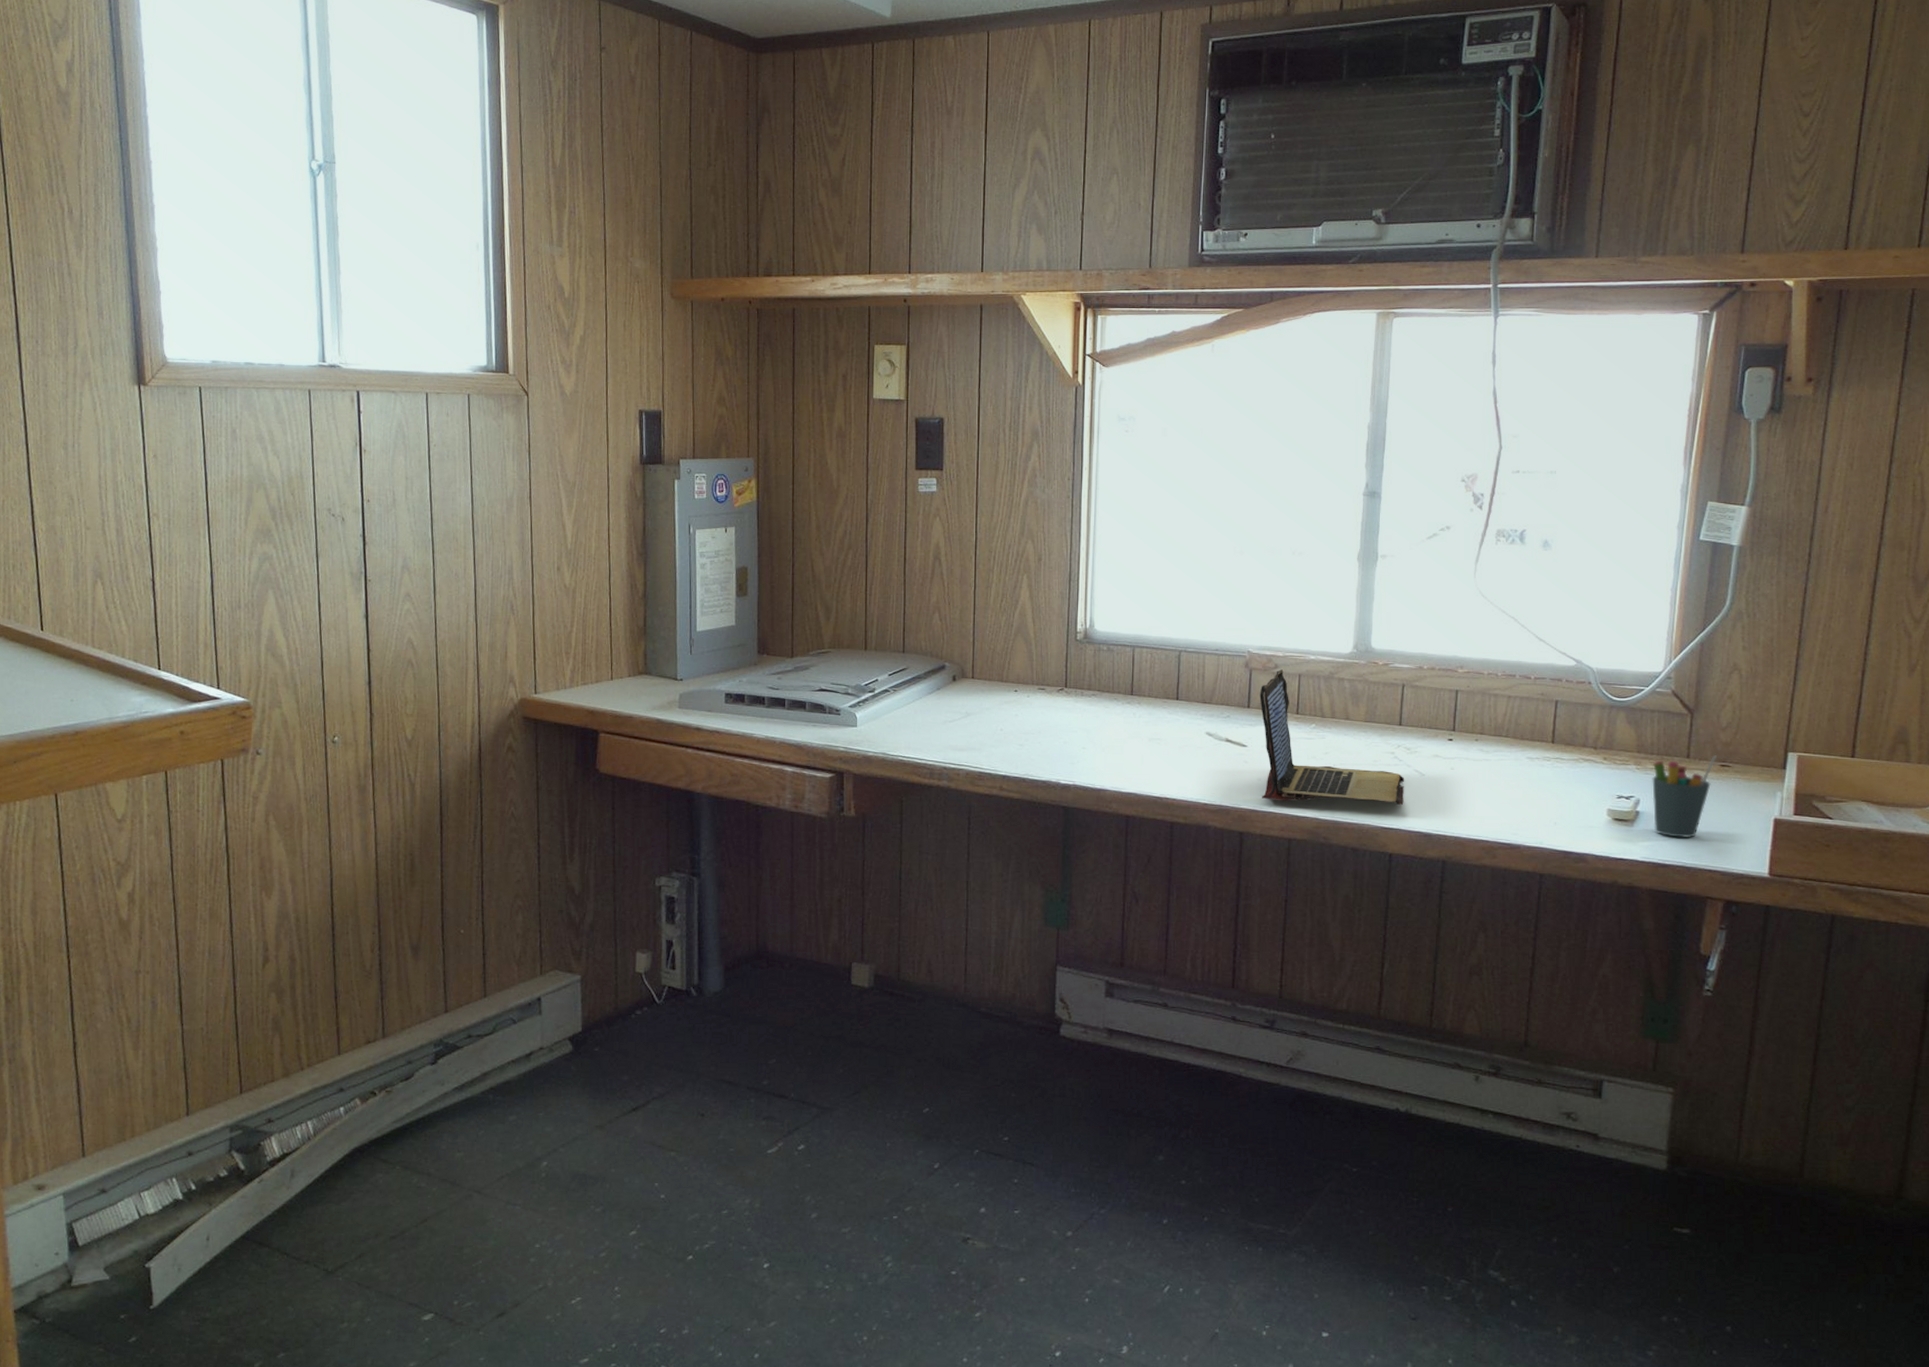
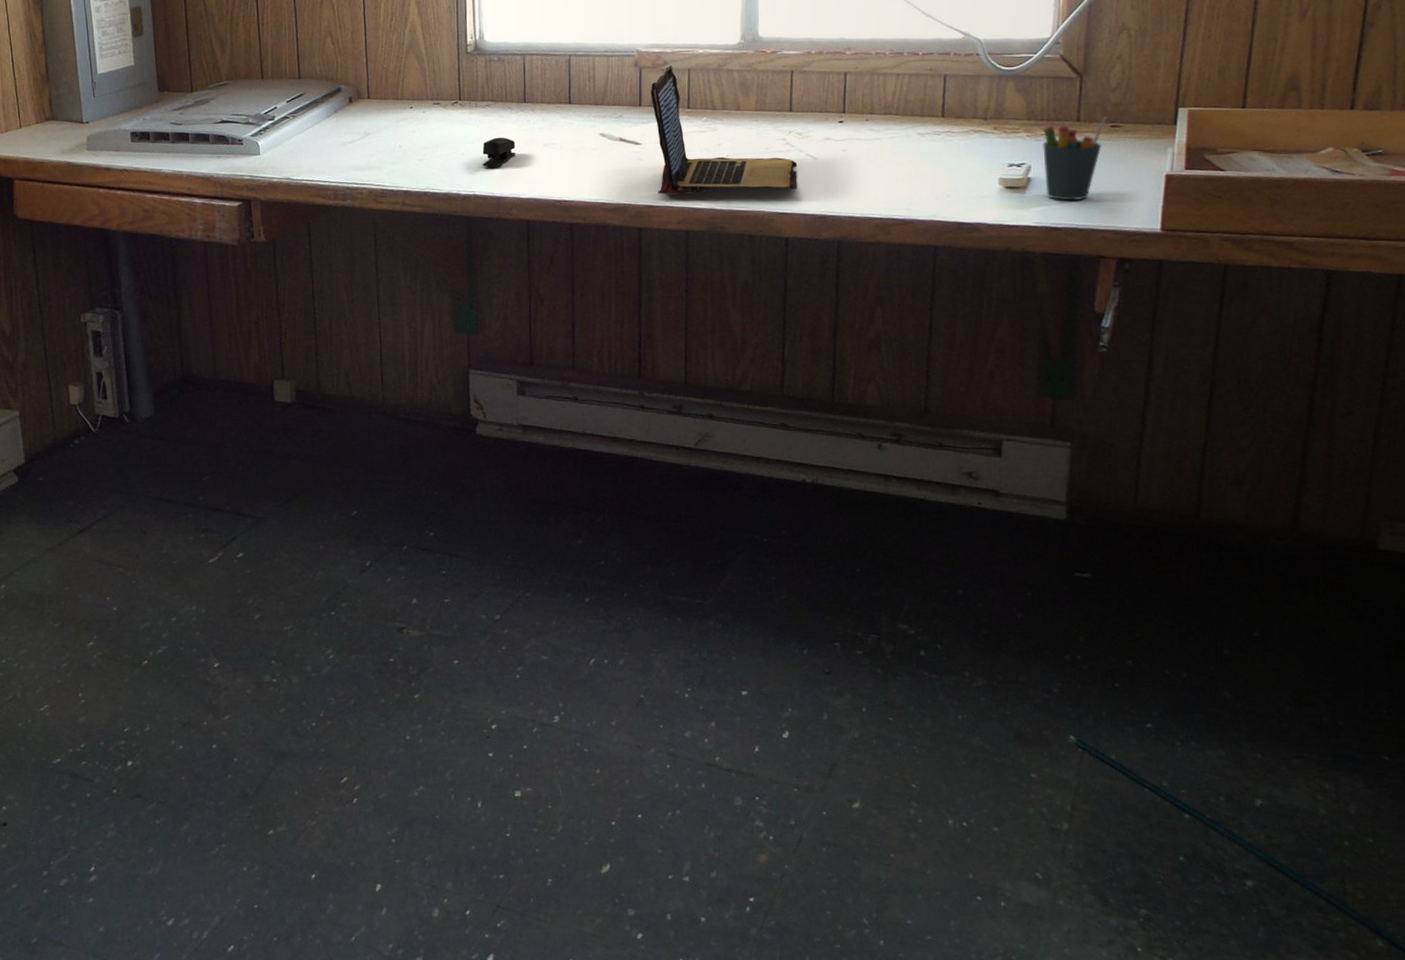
stapler: none [1084,728,1120,759] -> present [482,137,516,168]

